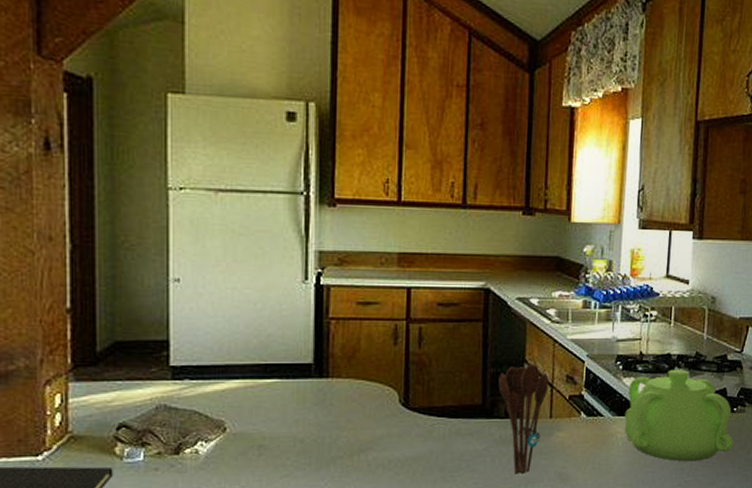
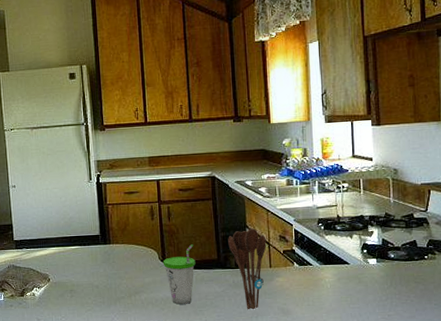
cup: none [404,382,452,468] -> present [163,244,196,305]
teapot: present [625,369,734,462] -> none [330,227,429,300]

